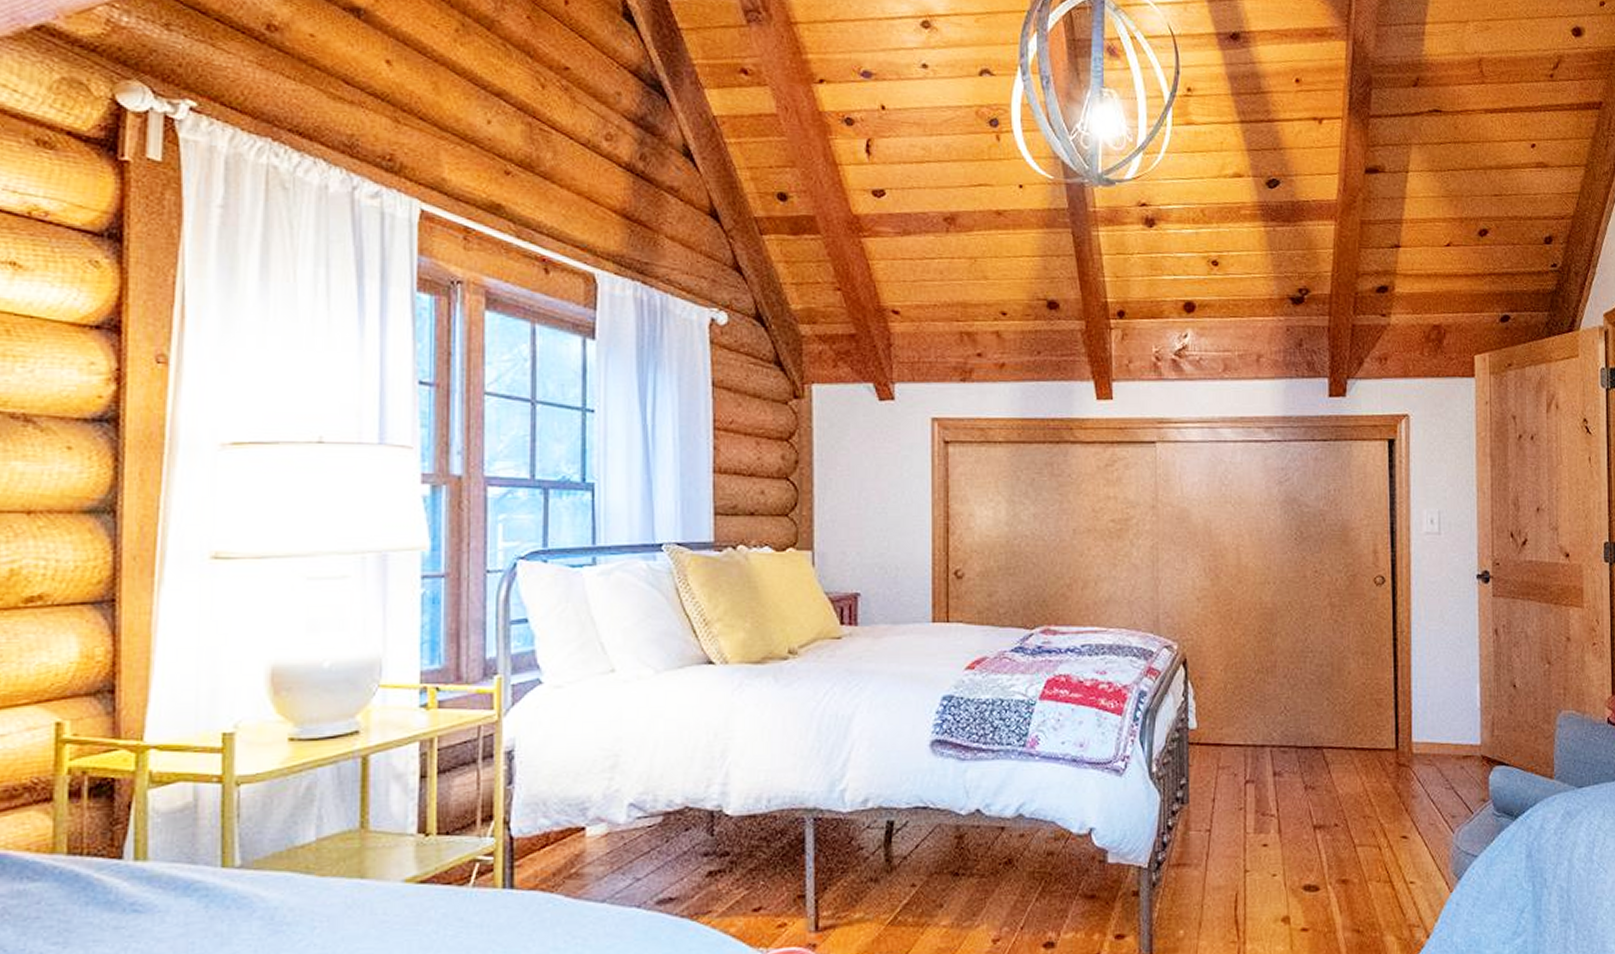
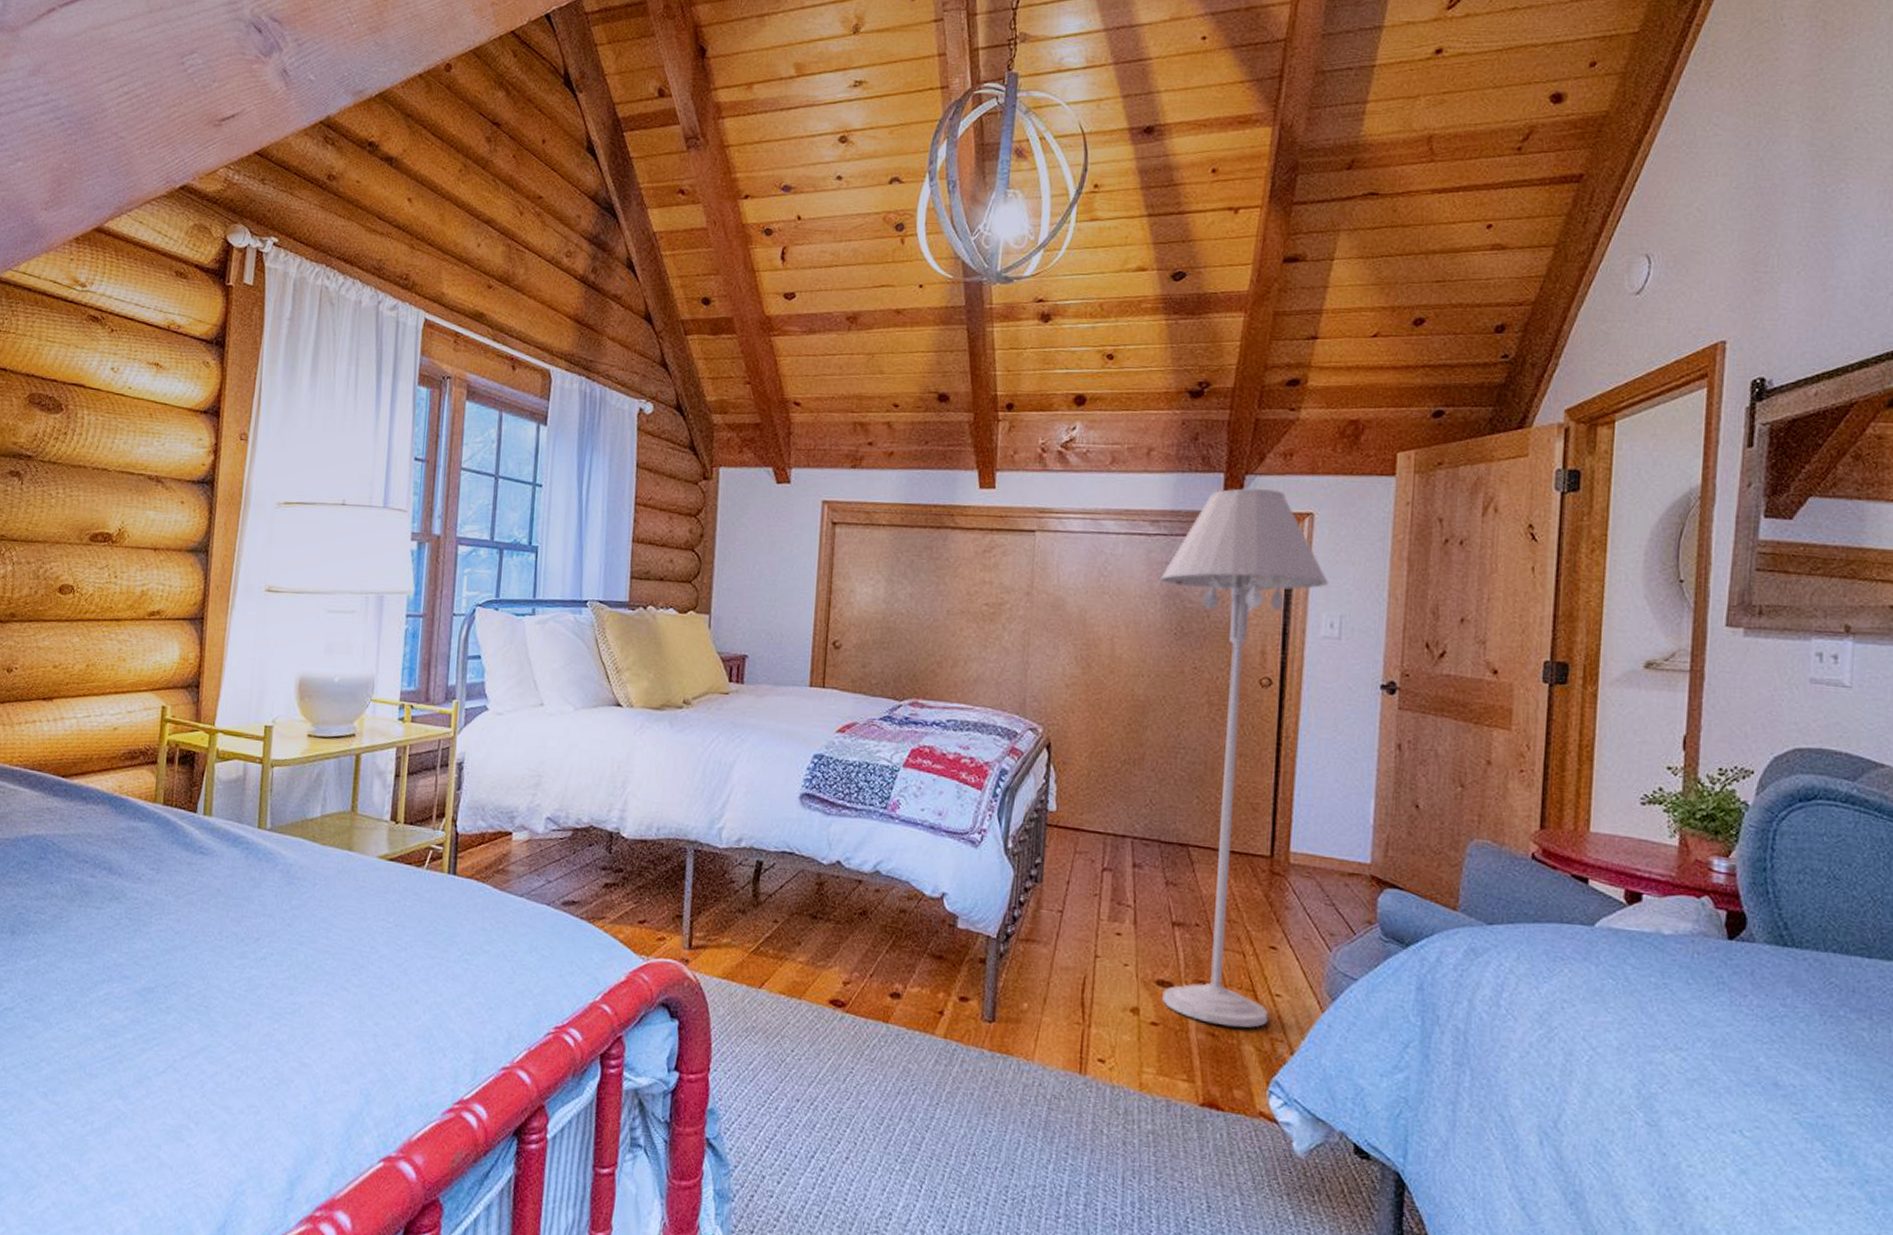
floor lamp: none [1277,391,1427,921] -> present [1159,487,1329,1028]

